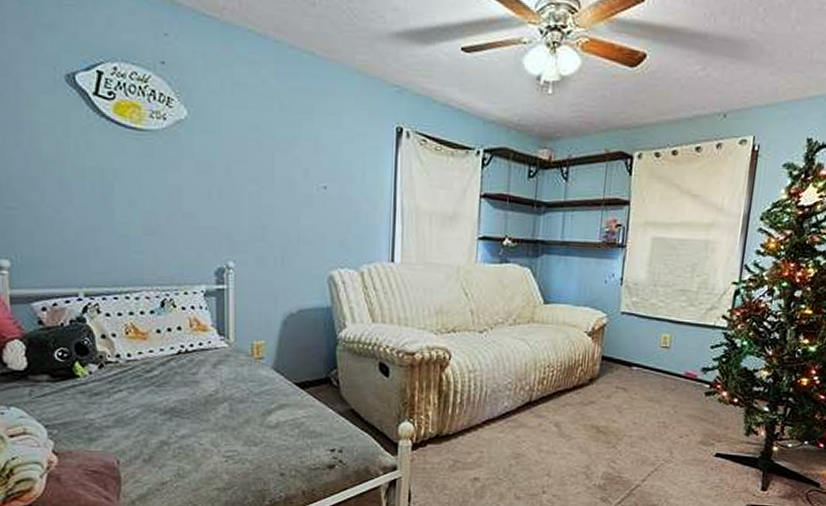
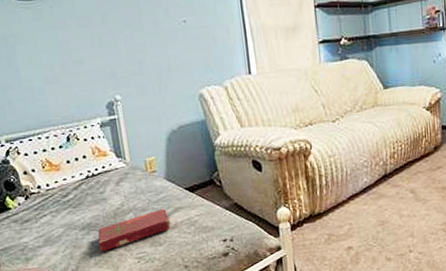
book: none [181,402,272,444] -> present [97,208,171,253]

